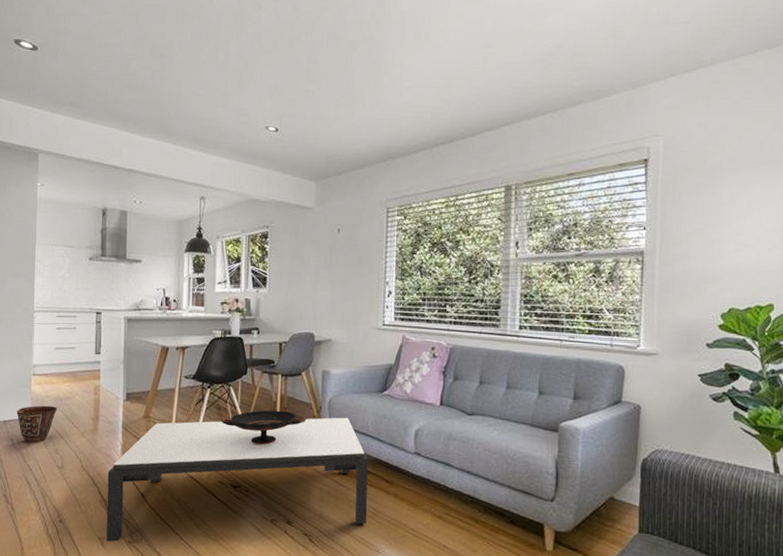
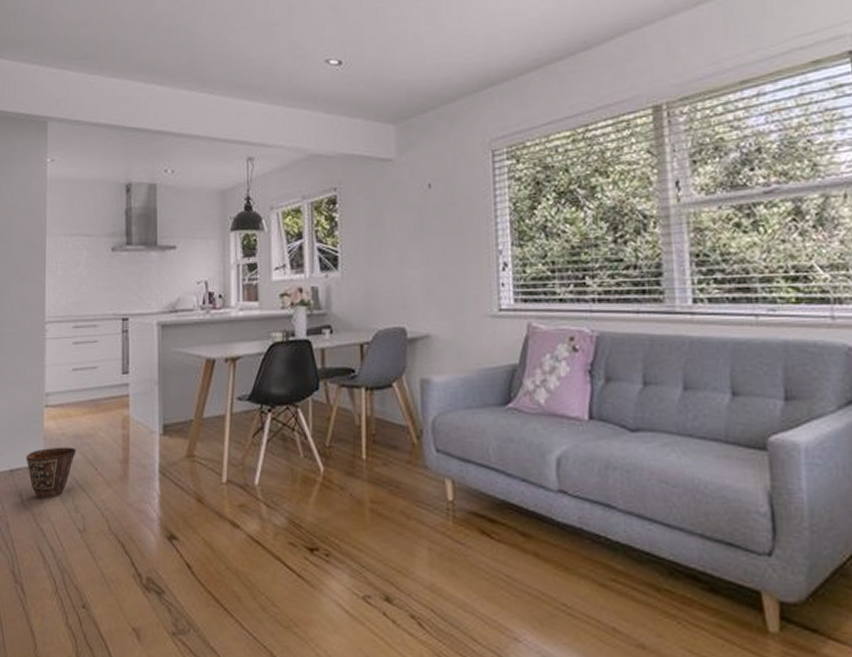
coffee table: present [106,417,368,542] -> none [142,443,499,634]
decorative bowl: present [221,410,307,445] -> none [288,439,403,488]

